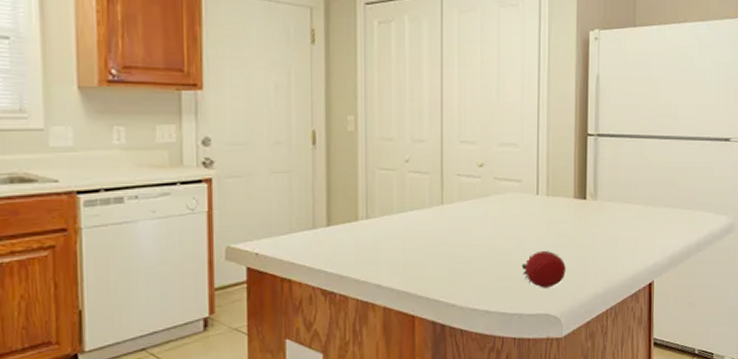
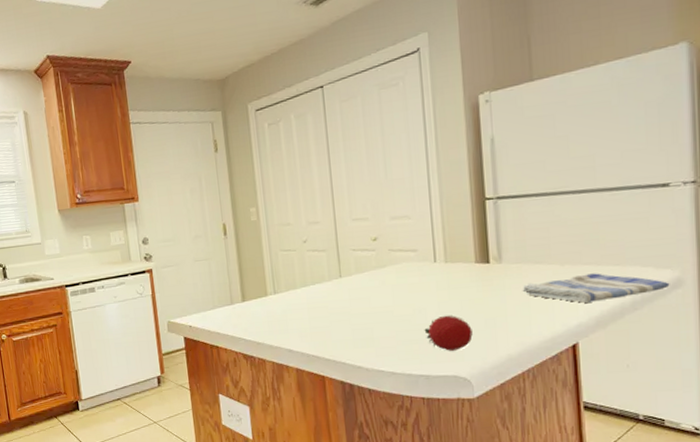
dish towel: none [612,215,725,243] -> present [522,273,670,303]

